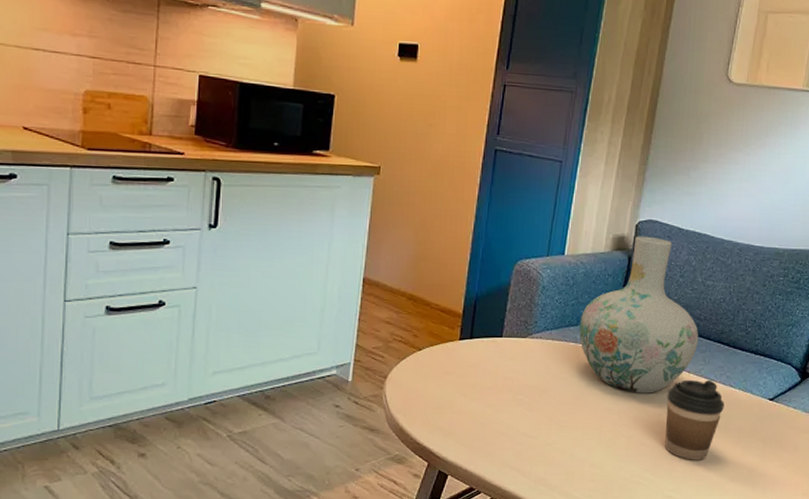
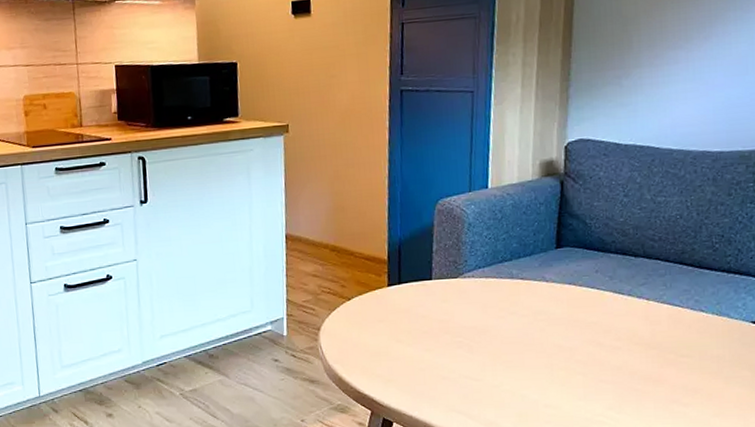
vase: present [579,236,698,394] -> none [513,157,654,327]
coffee cup: present [665,379,725,460] -> none [624,305,696,396]

